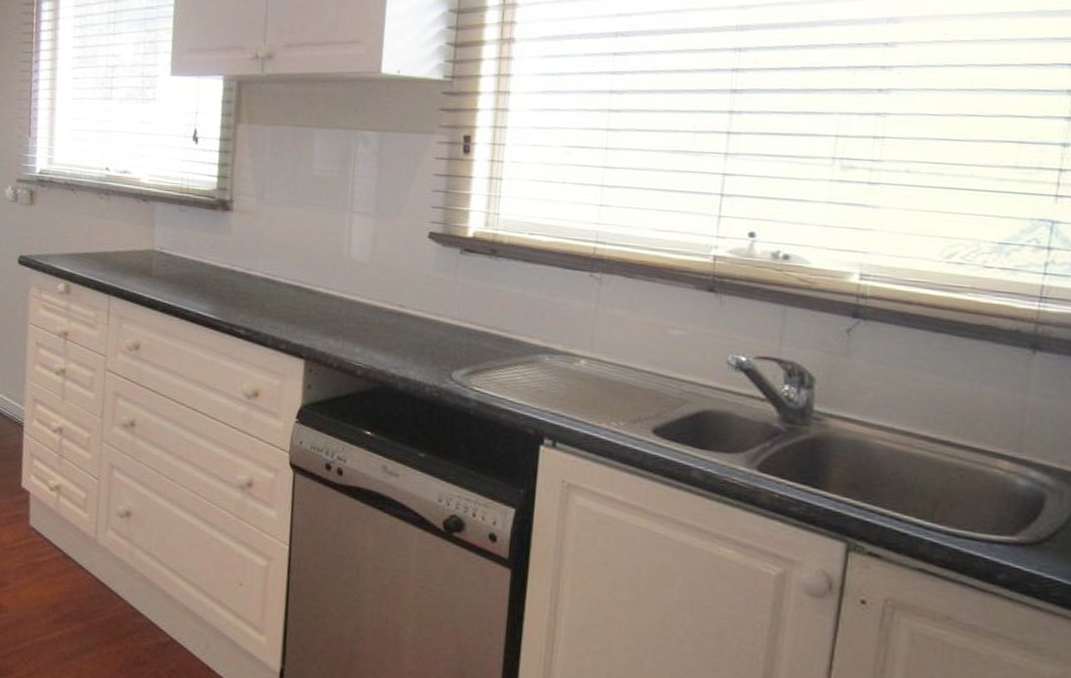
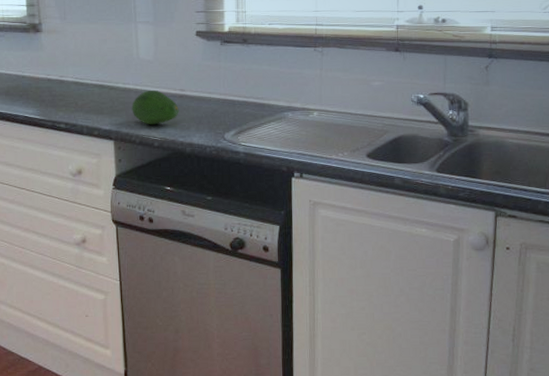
fruit: none [332,301,395,347] -> present [132,89,179,125]

